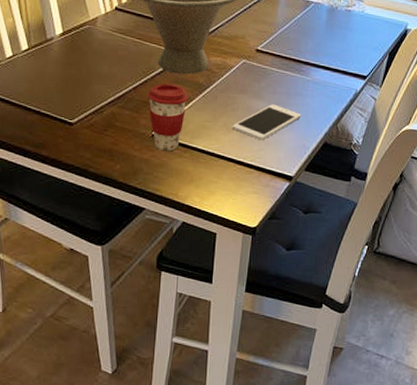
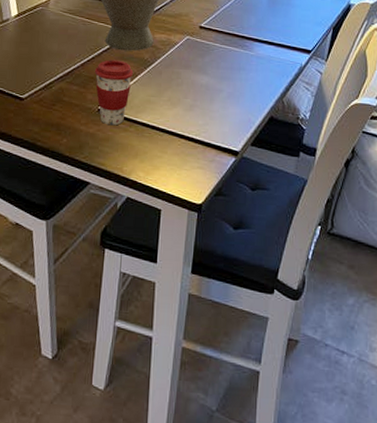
cell phone: present [232,104,301,141] -> none [176,79,246,115]

